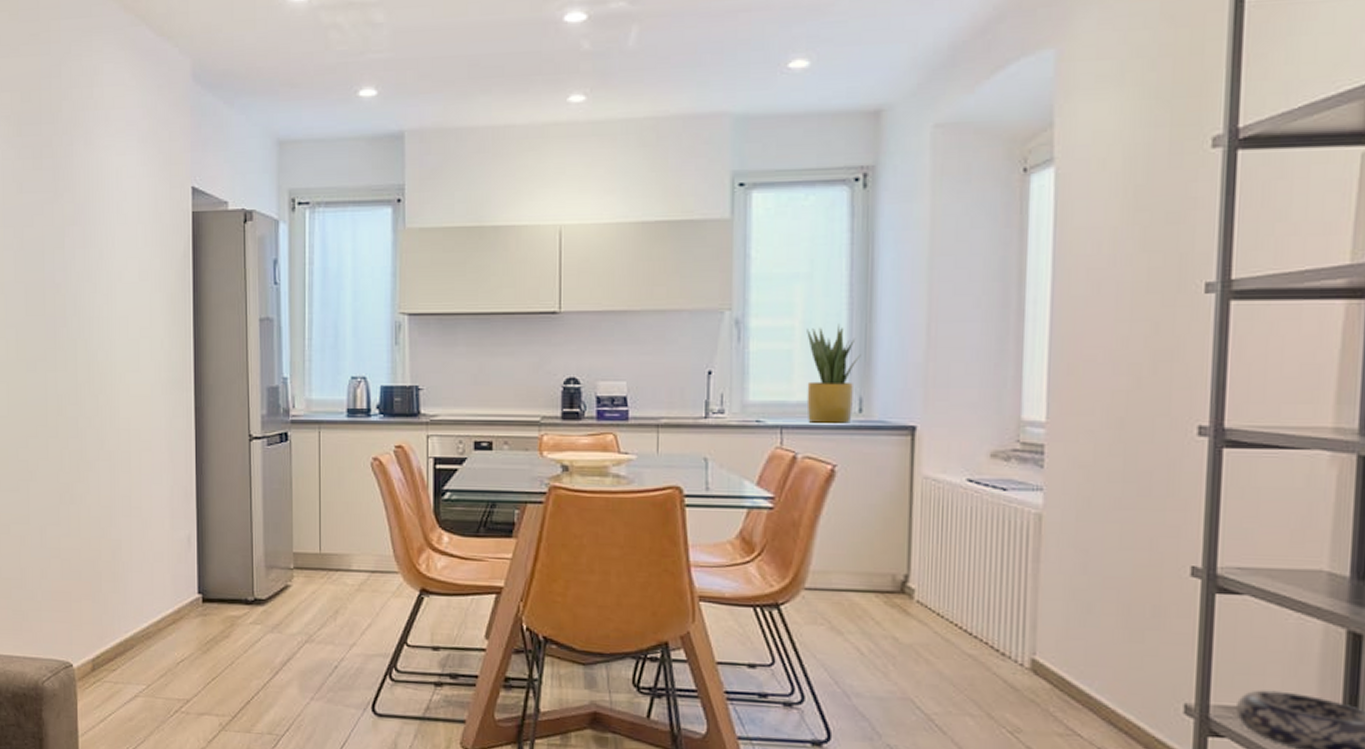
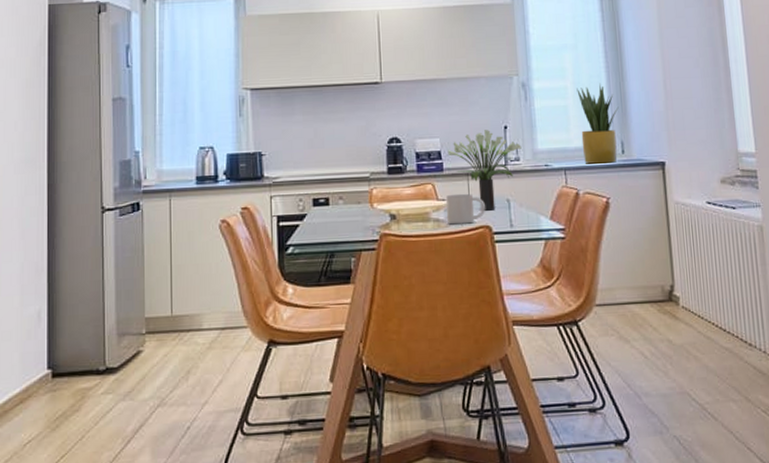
mug: none [629,447,676,483] -> present [446,193,485,225]
flower arrangement: none [635,374,728,470] -> present [448,130,522,211]

